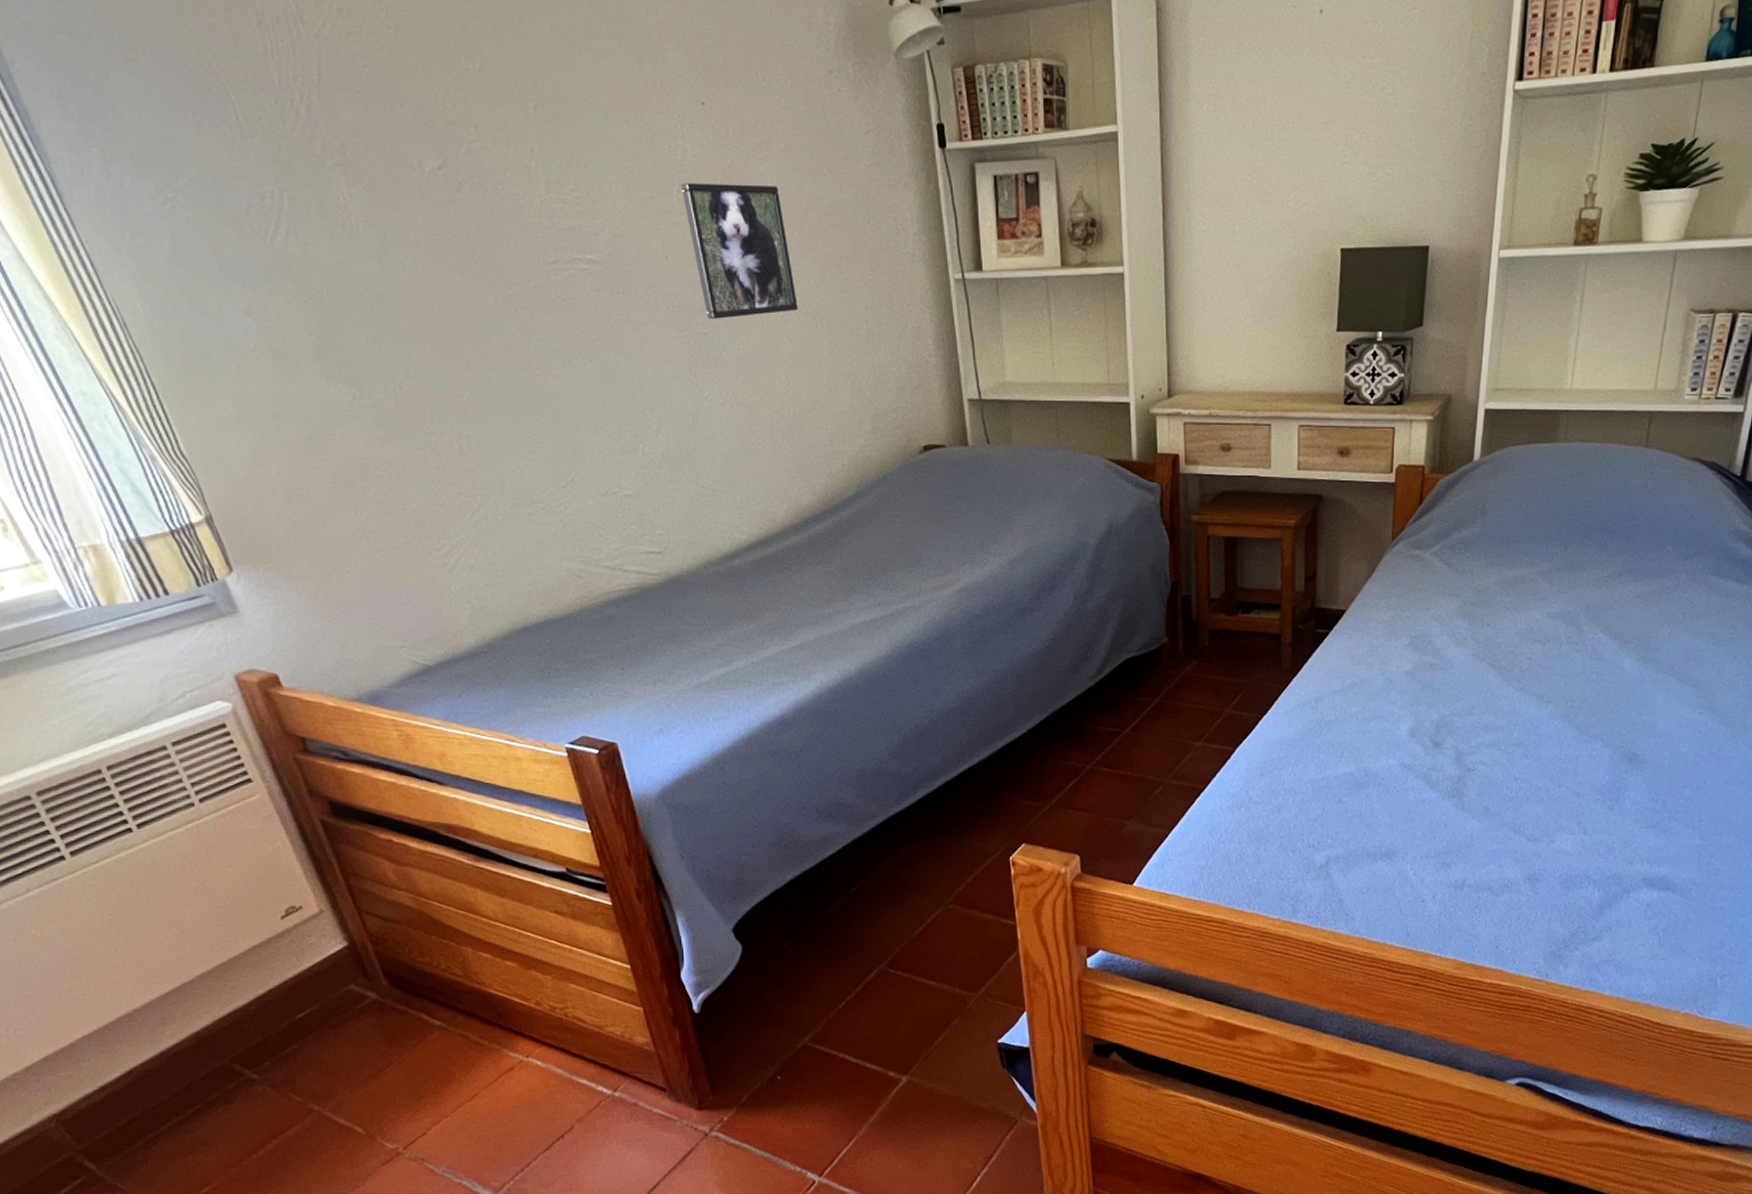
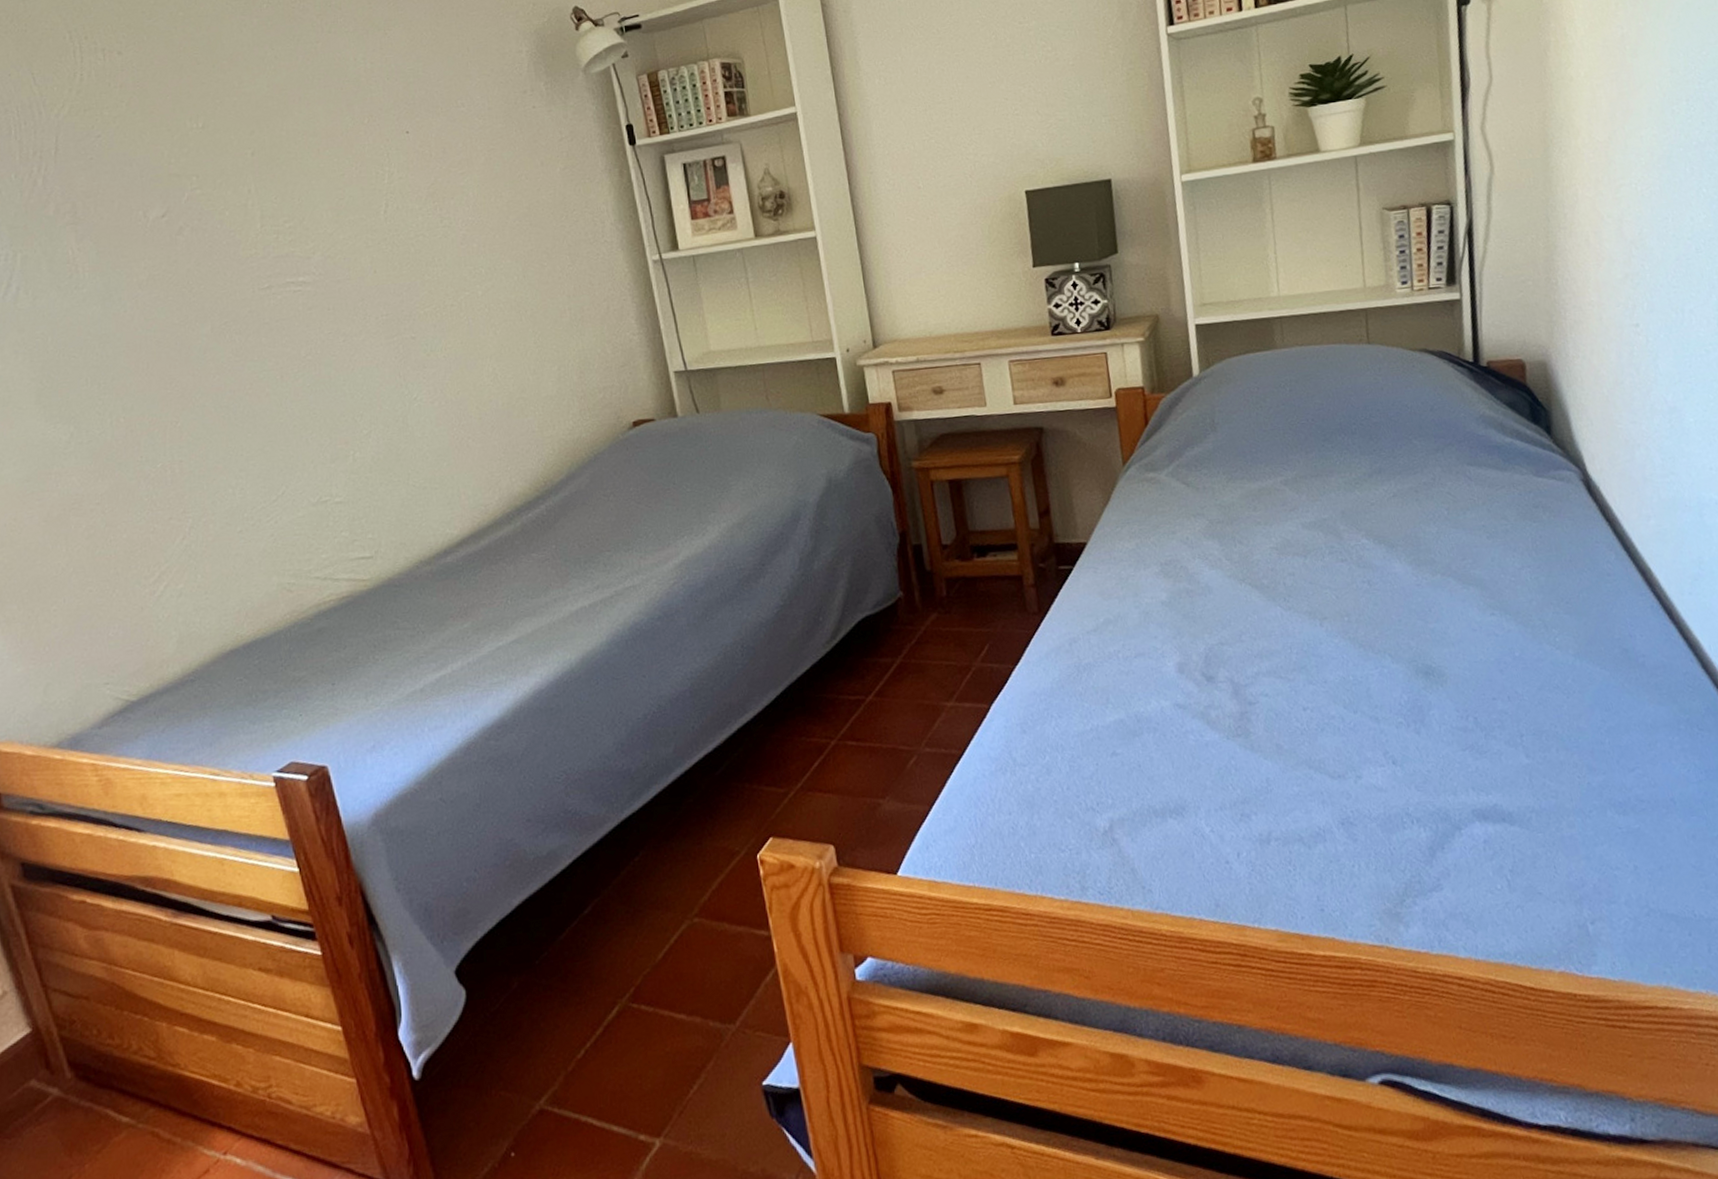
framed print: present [681,183,798,319] -> none [388,196,502,324]

